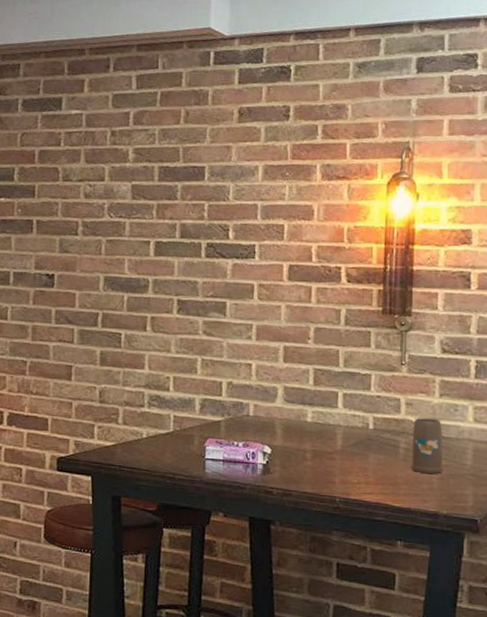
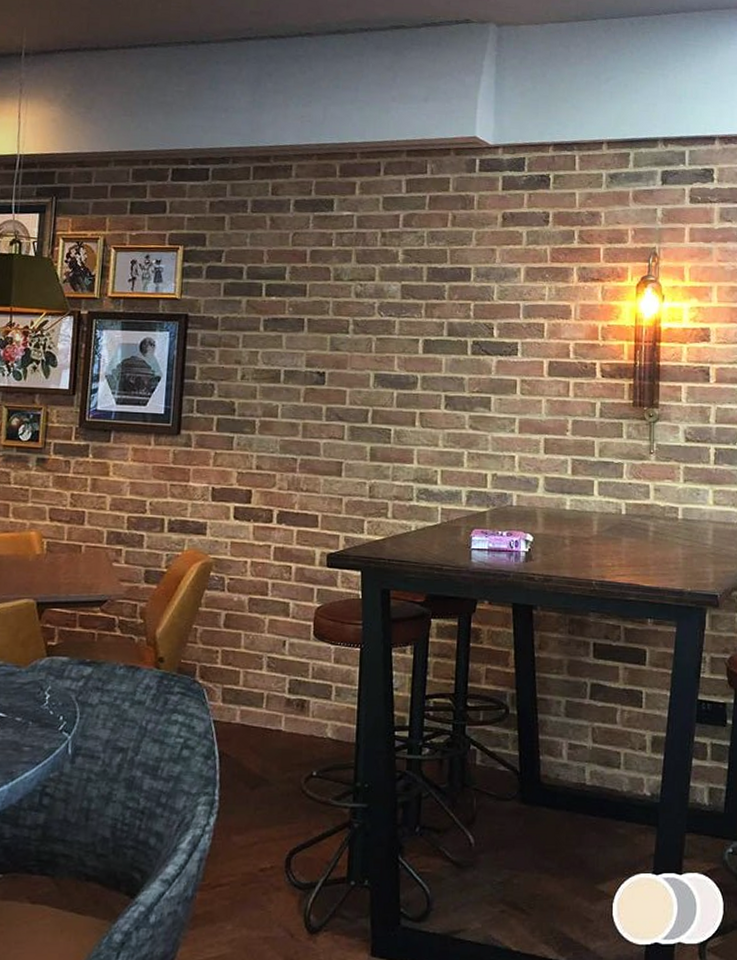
beer mug: present [411,417,443,474] -> none [659,501,688,554]

